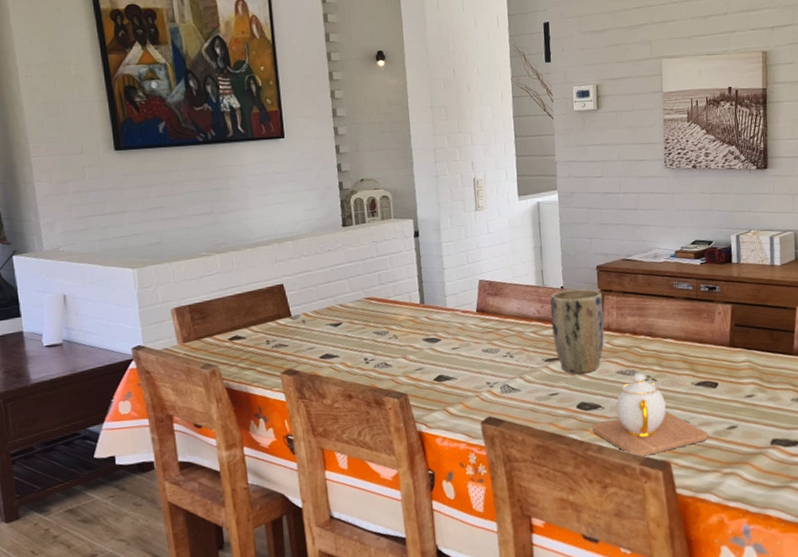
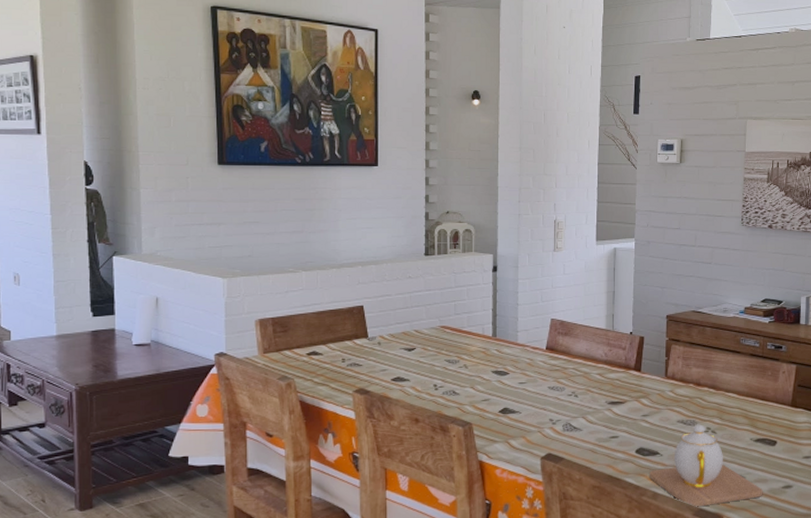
plant pot: present [550,289,605,374] -> none [618,335,670,420]

